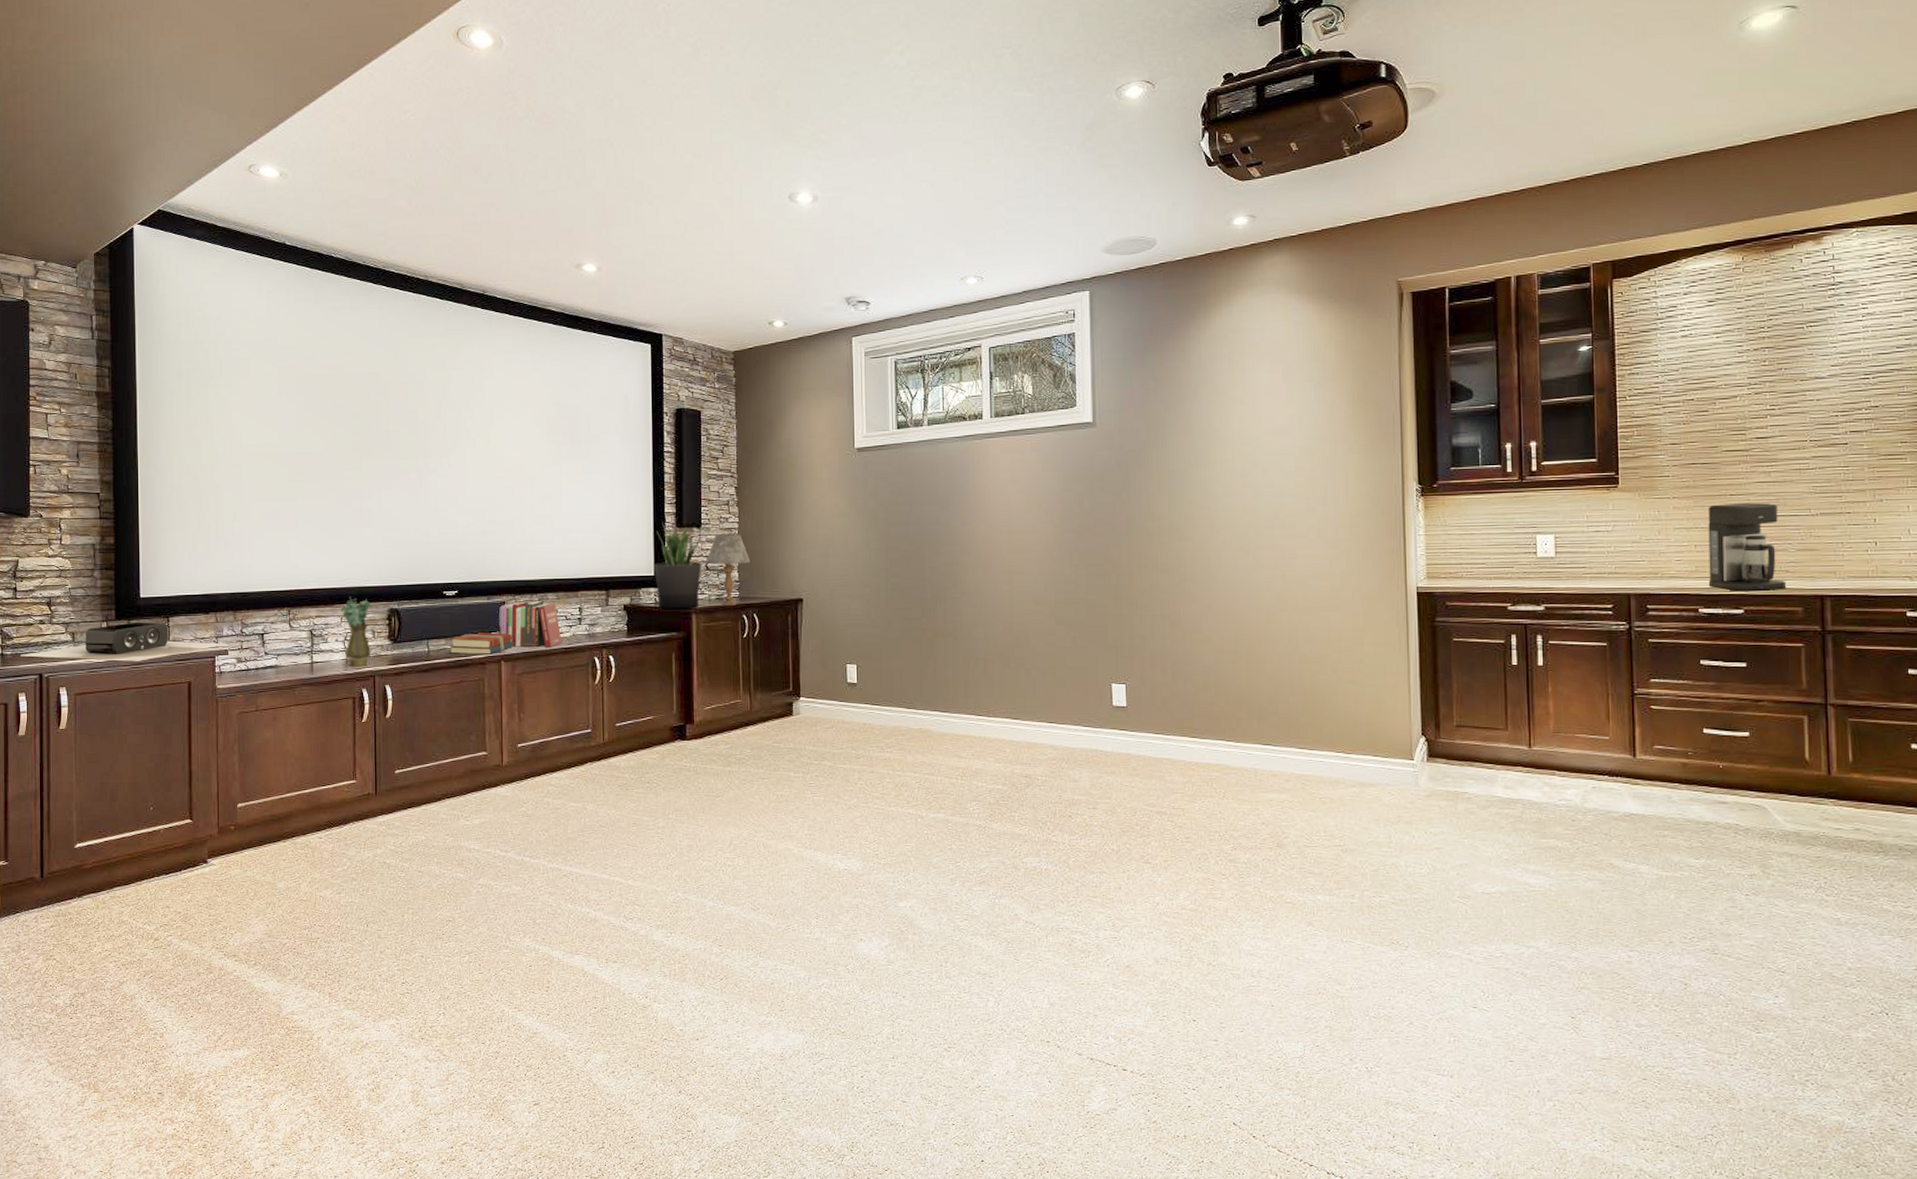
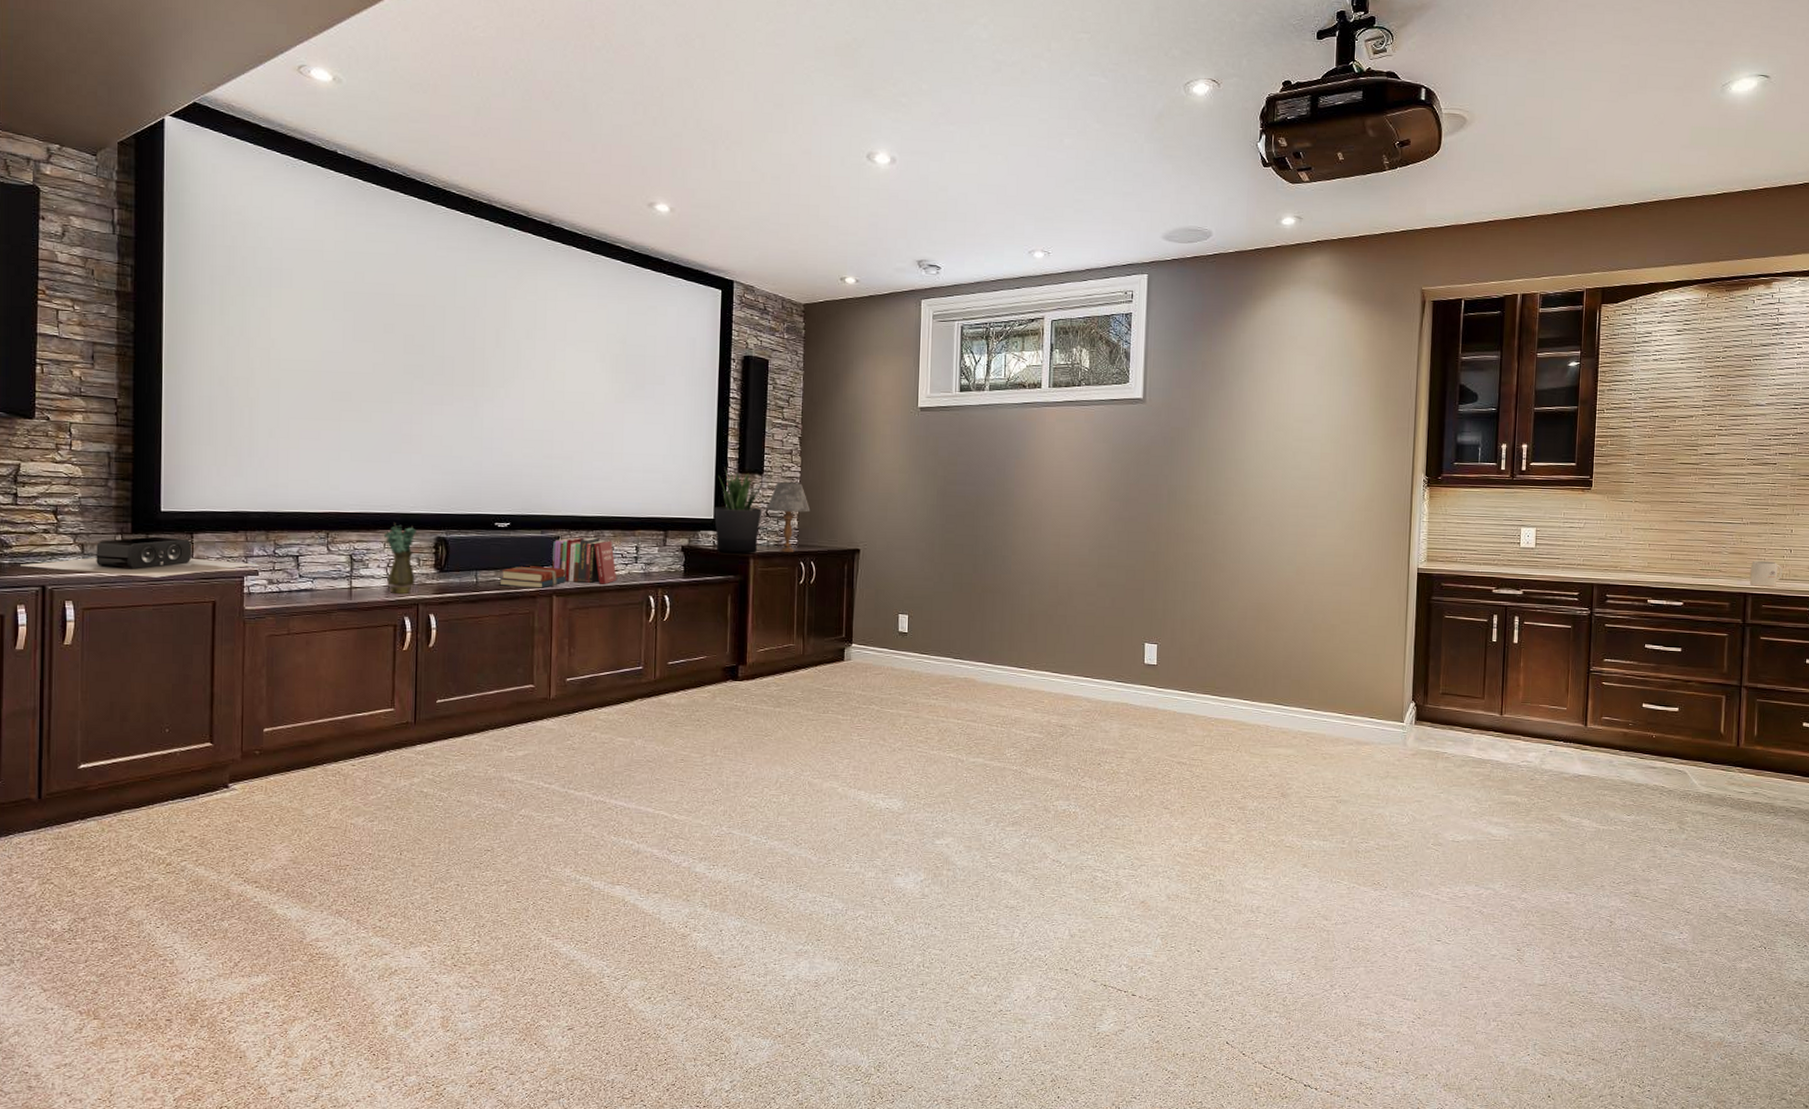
coffee maker: present [1707,502,1786,592] -> none [1657,509,1718,588]
mug: none [1825,557,1868,587] -> present [1749,561,1783,587]

